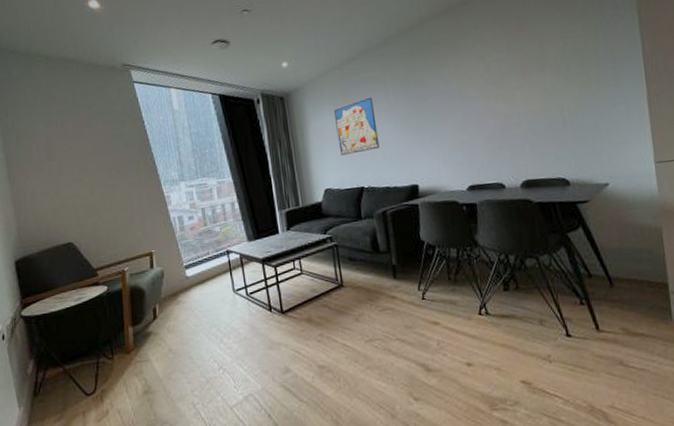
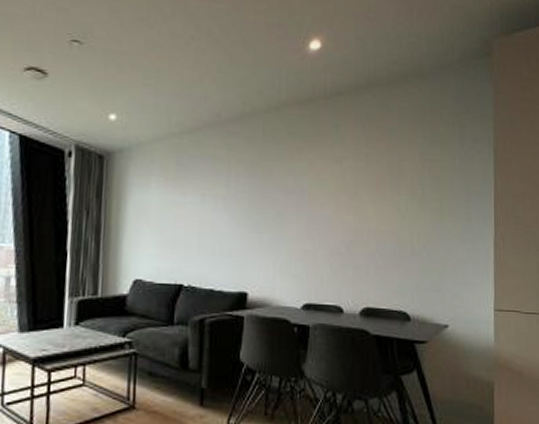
wall art: present [334,97,380,155] -> none [161,178,211,242]

